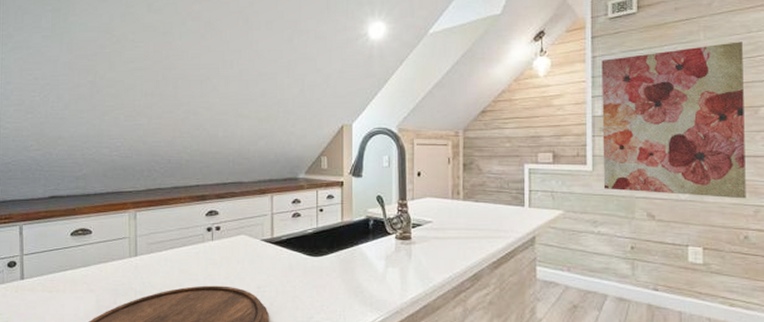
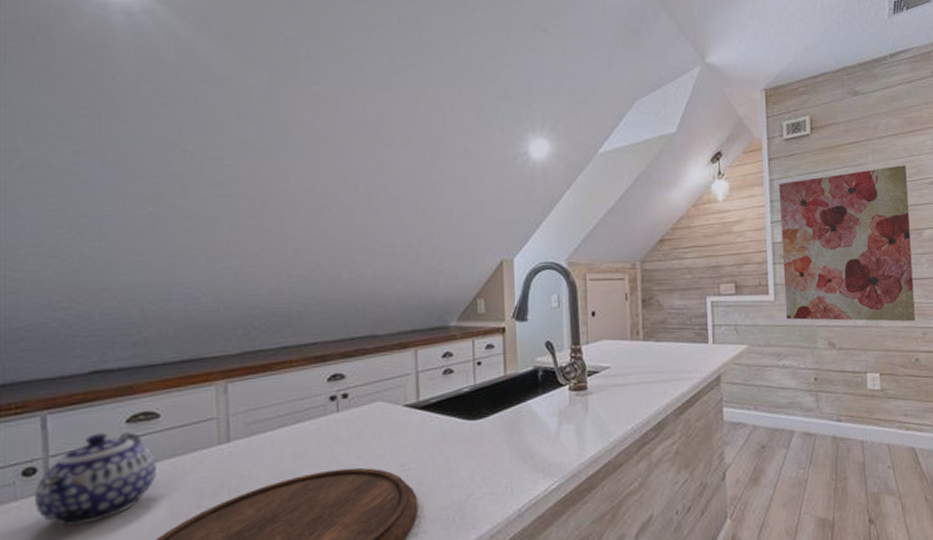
teapot: none [15,241,90,306] -> present [35,432,158,527]

